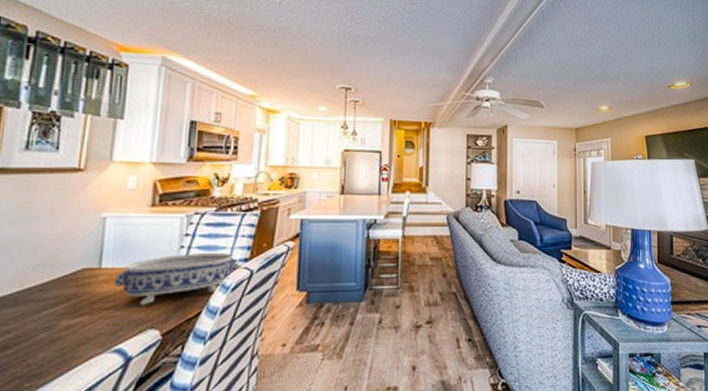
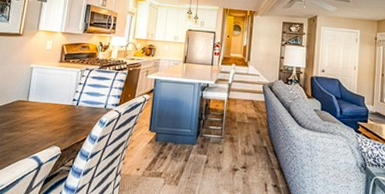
decorative bowl: present [113,253,239,306] -> none [35,96,112,130]

